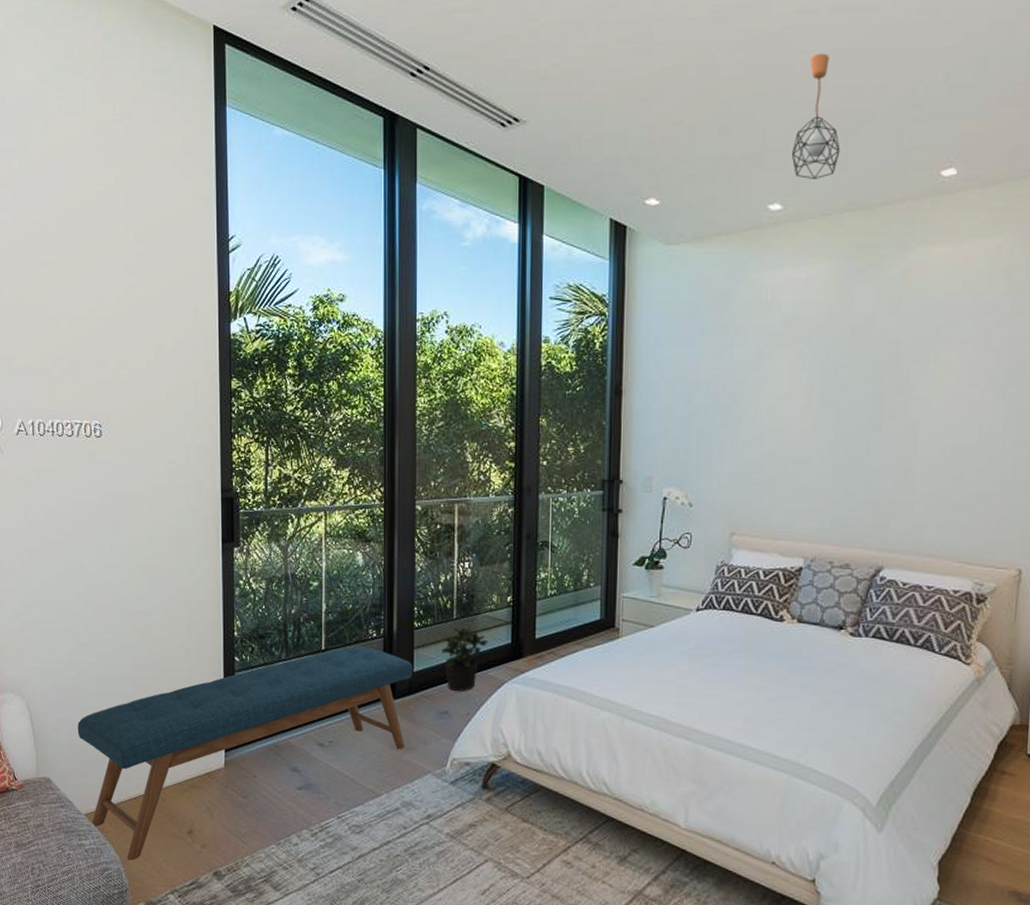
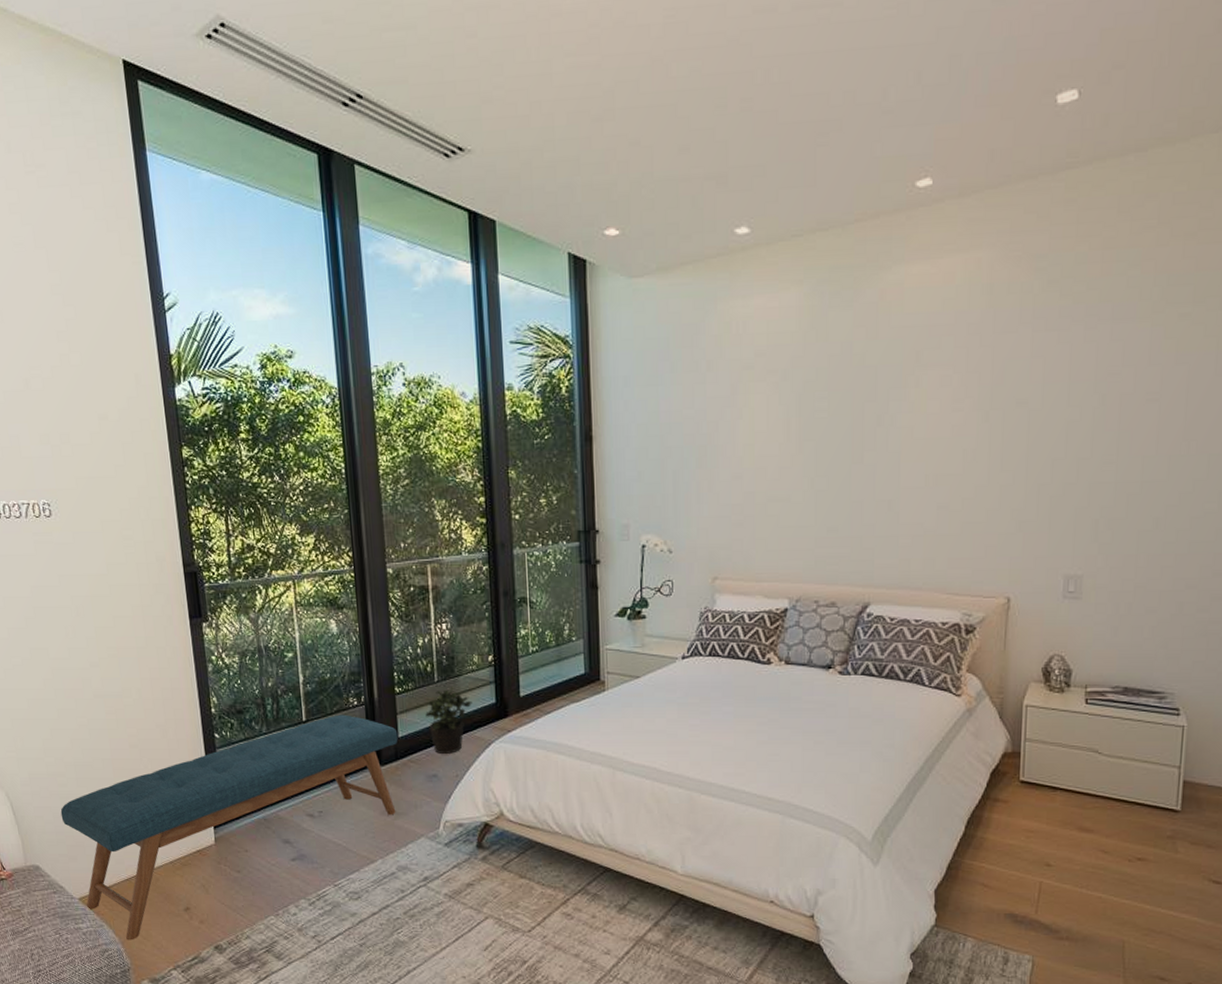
pendant light: present [792,53,840,179] -> none [758,57,809,198]

